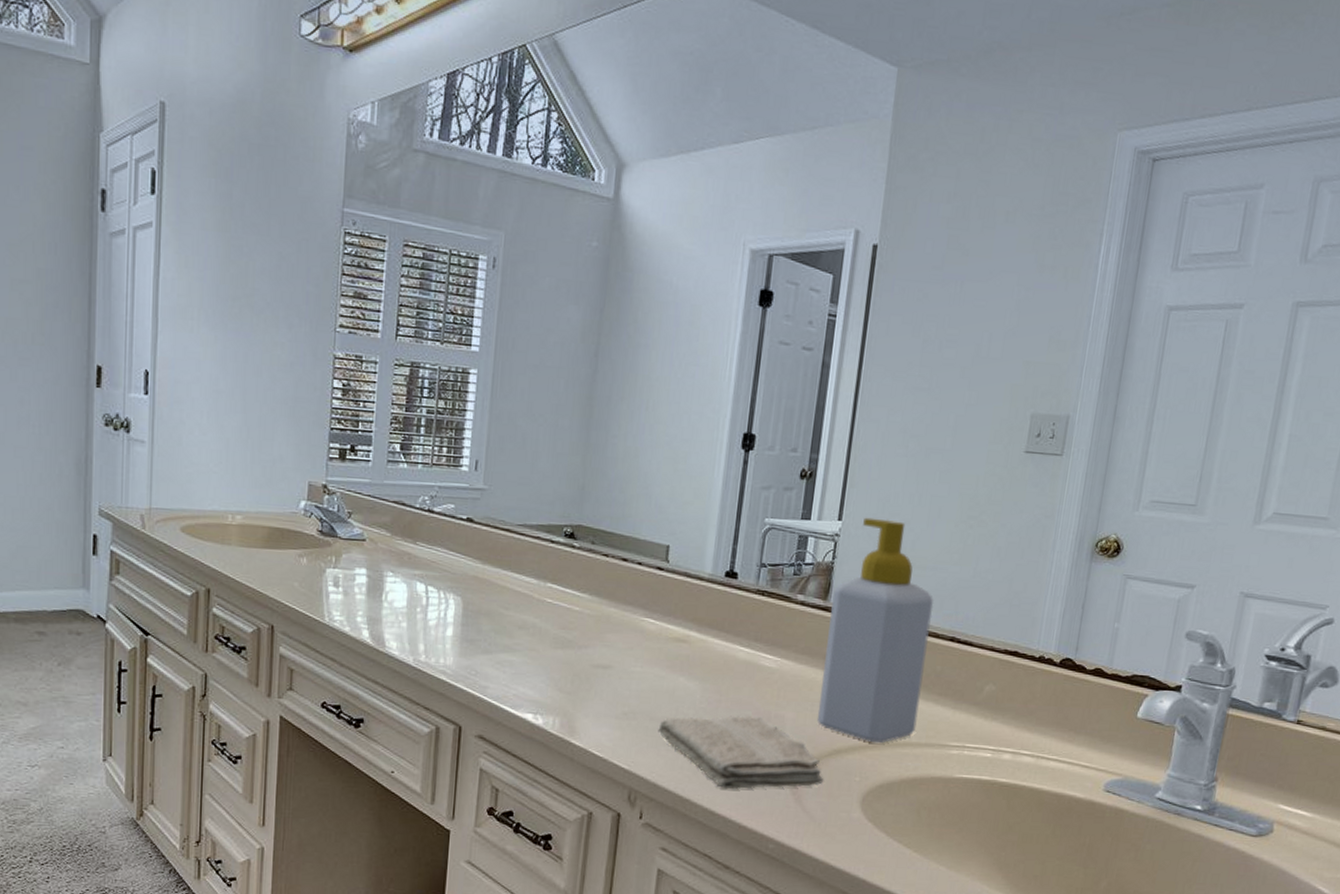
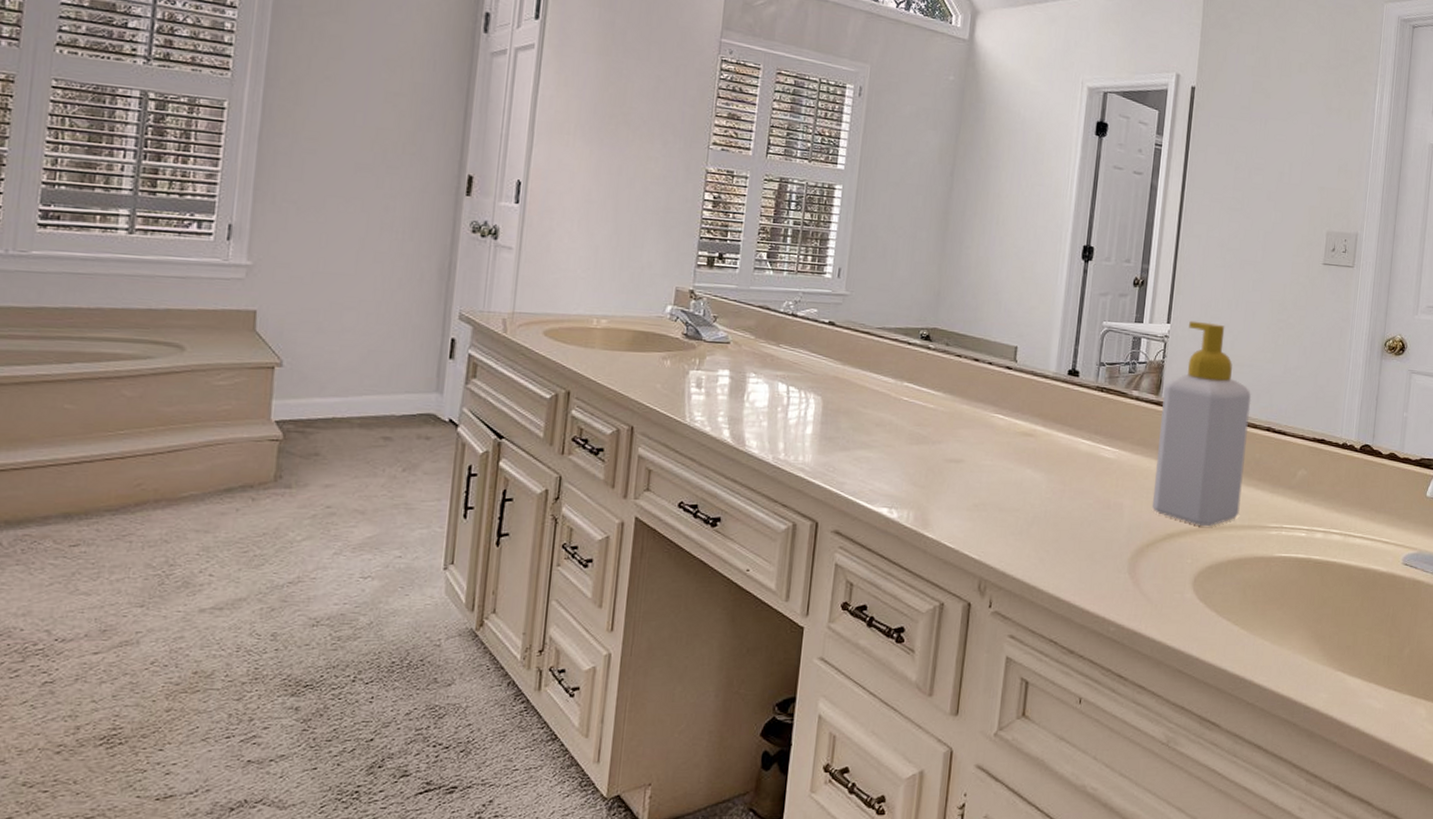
washcloth: present [658,715,824,790] -> none [1007,504,1159,576]

